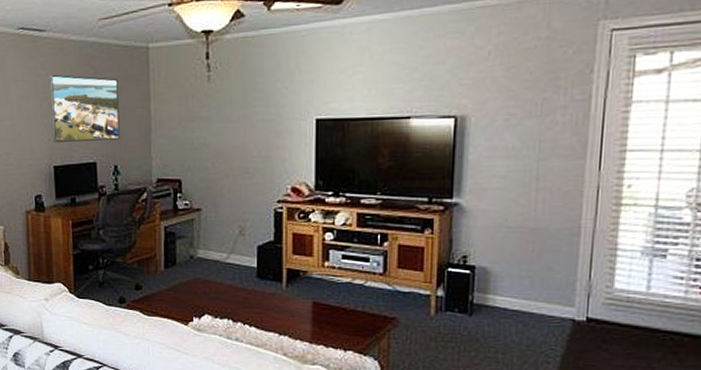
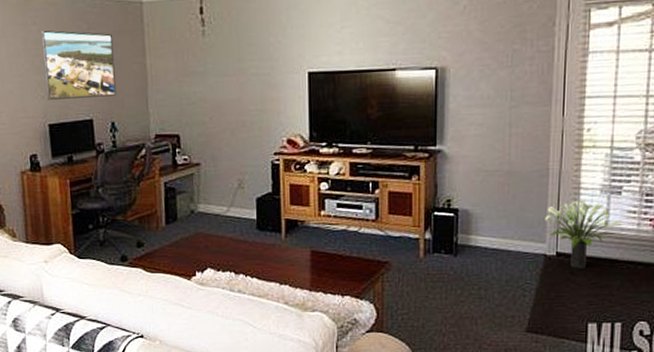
potted plant: none [574,262,666,337] -> present [545,200,622,269]

